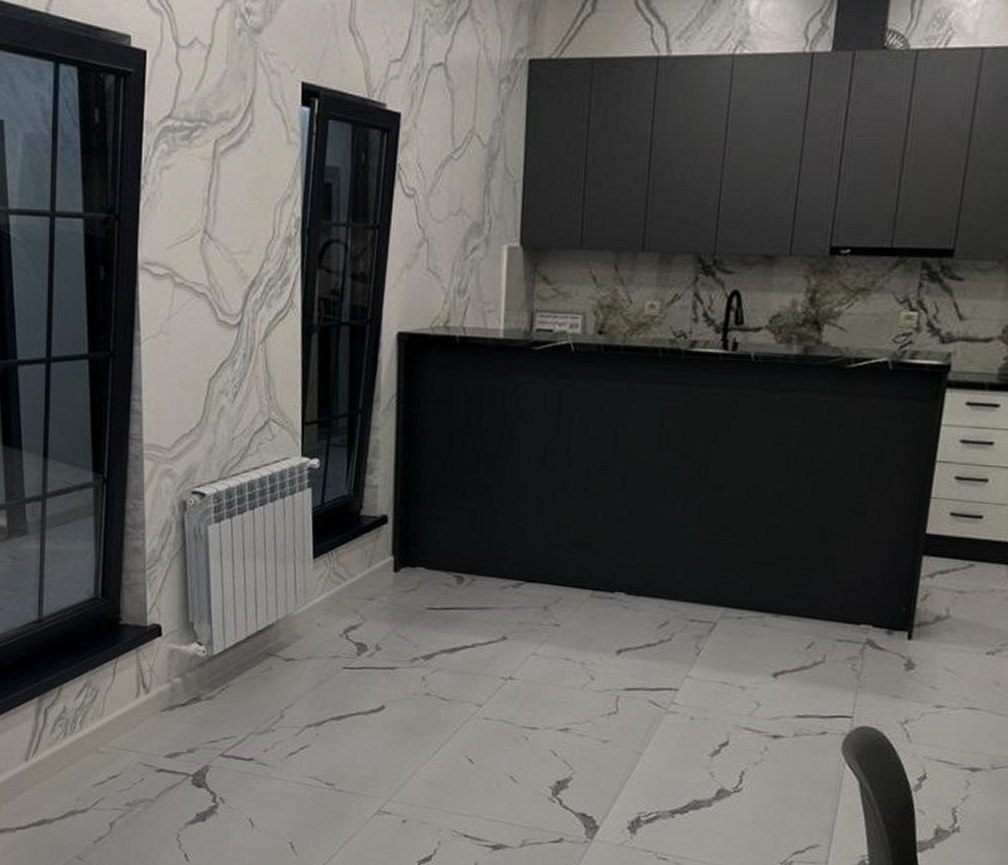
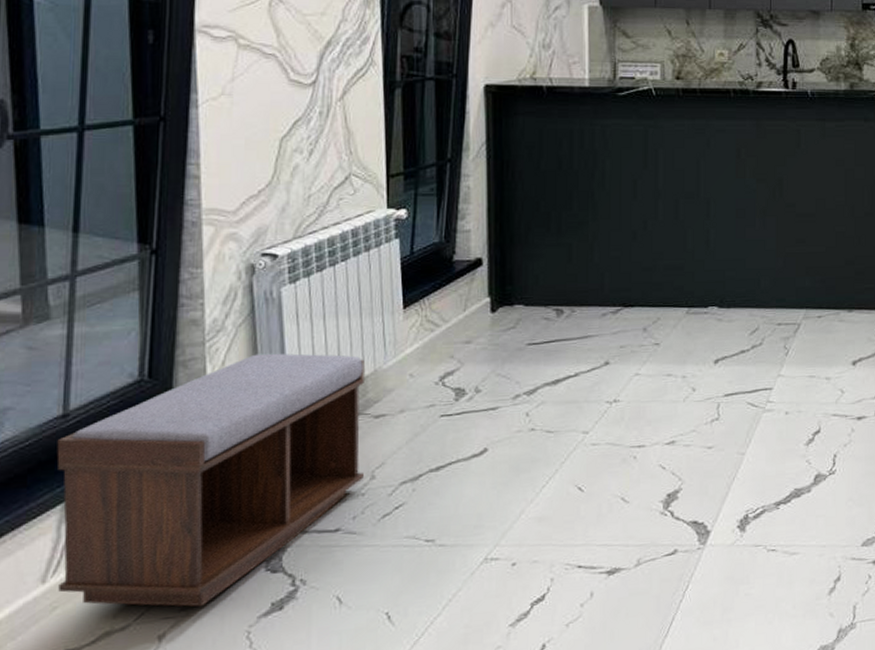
bench: none [34,586,278,805] -> present [57,353,365,607]

